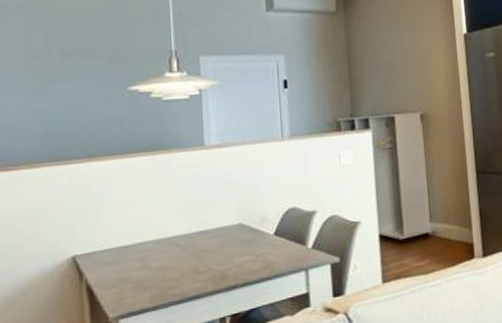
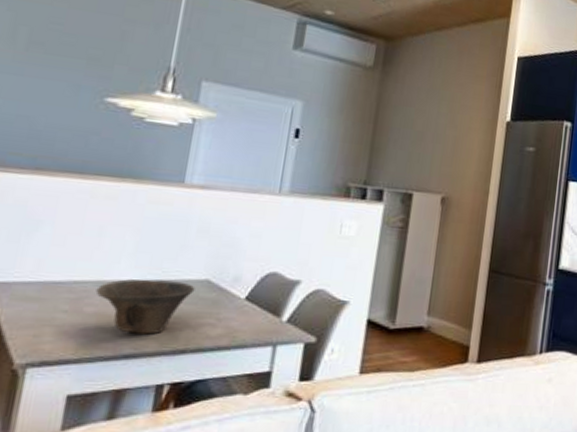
bowl: none [156,229,233,279] -> present [95,279,195,335]

